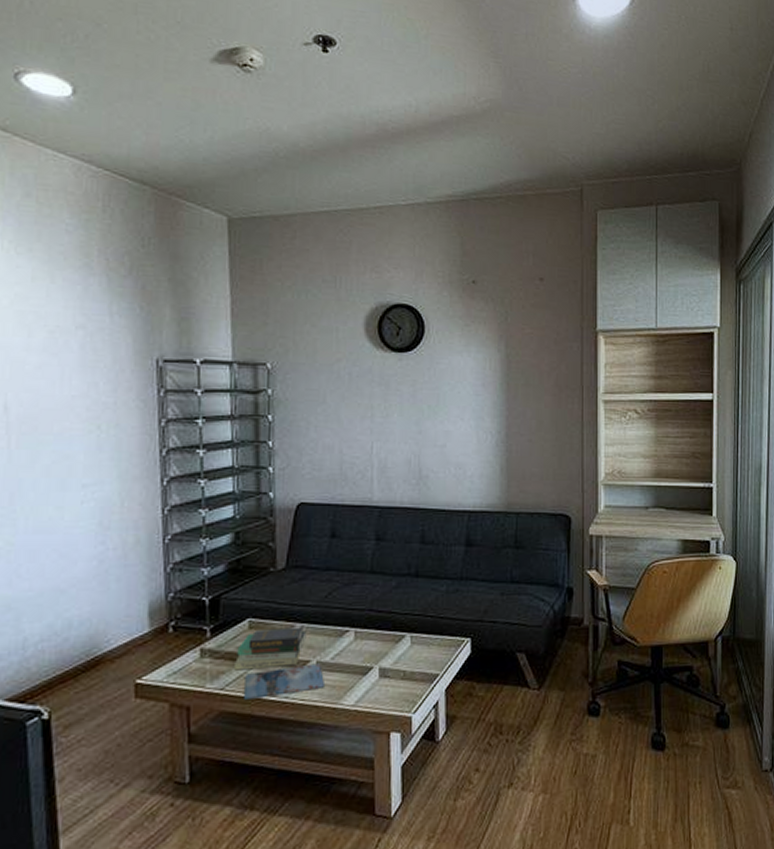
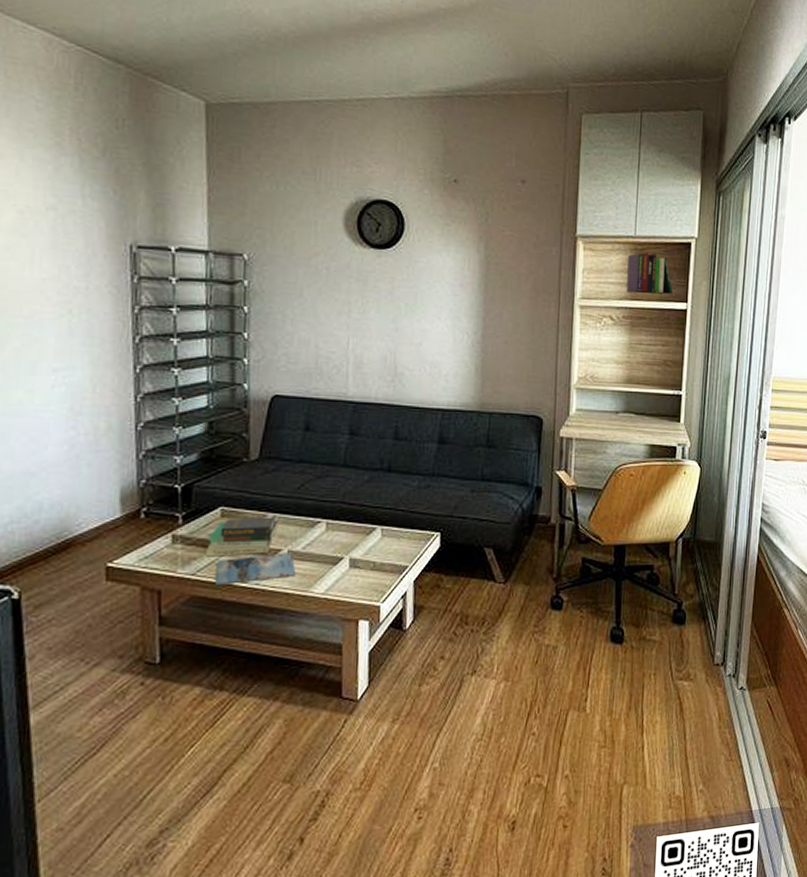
books: none [650,344,697,386] -> present [626,252,673,295]

